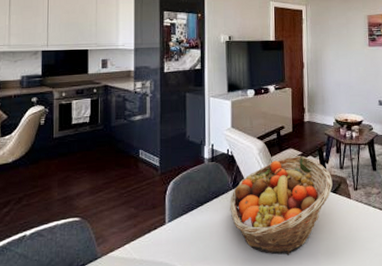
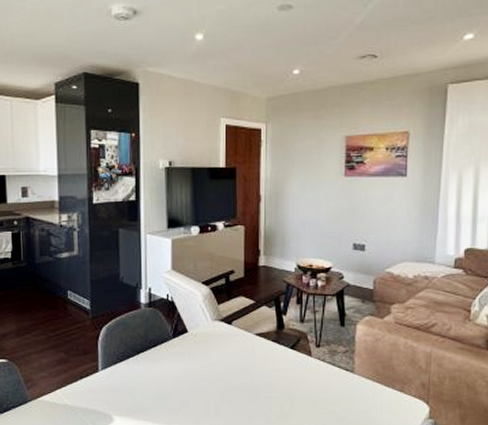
fruit basket: present [230,156,333,255] -> none [169,305,290,413]

